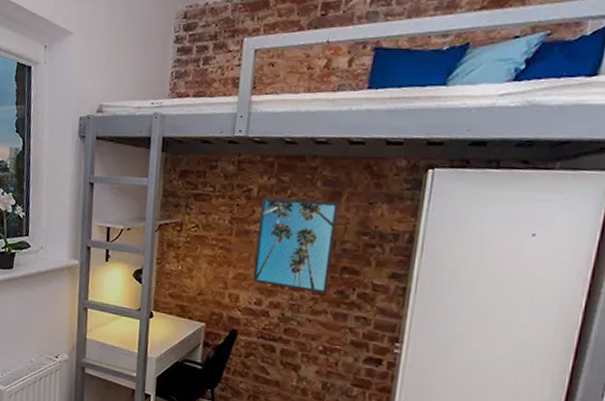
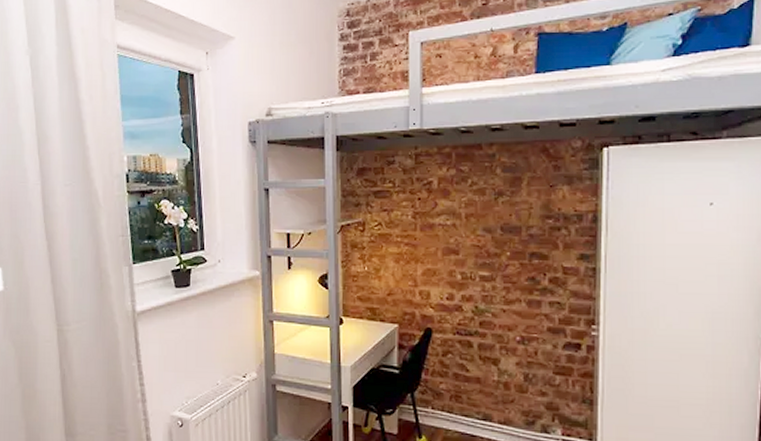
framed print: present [253,197,339,294] -> none [442,188,520,282]

